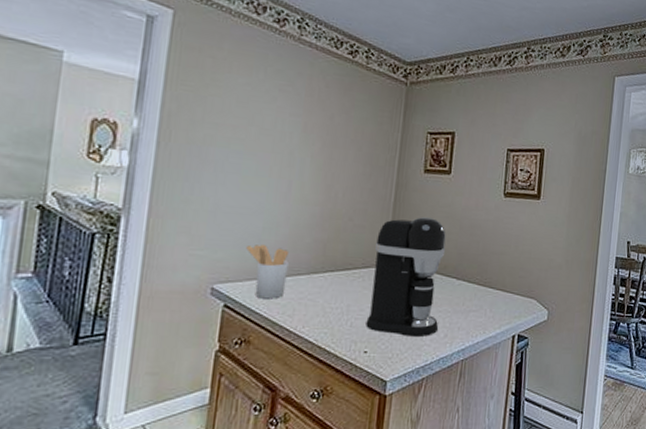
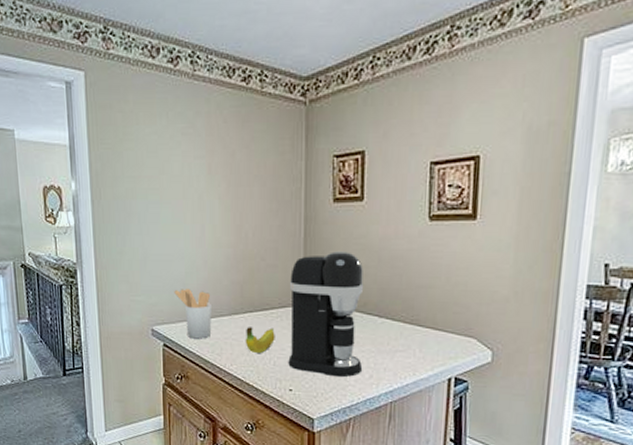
fruit: none [321,286,356,314] -> present [245,327,275,353]

